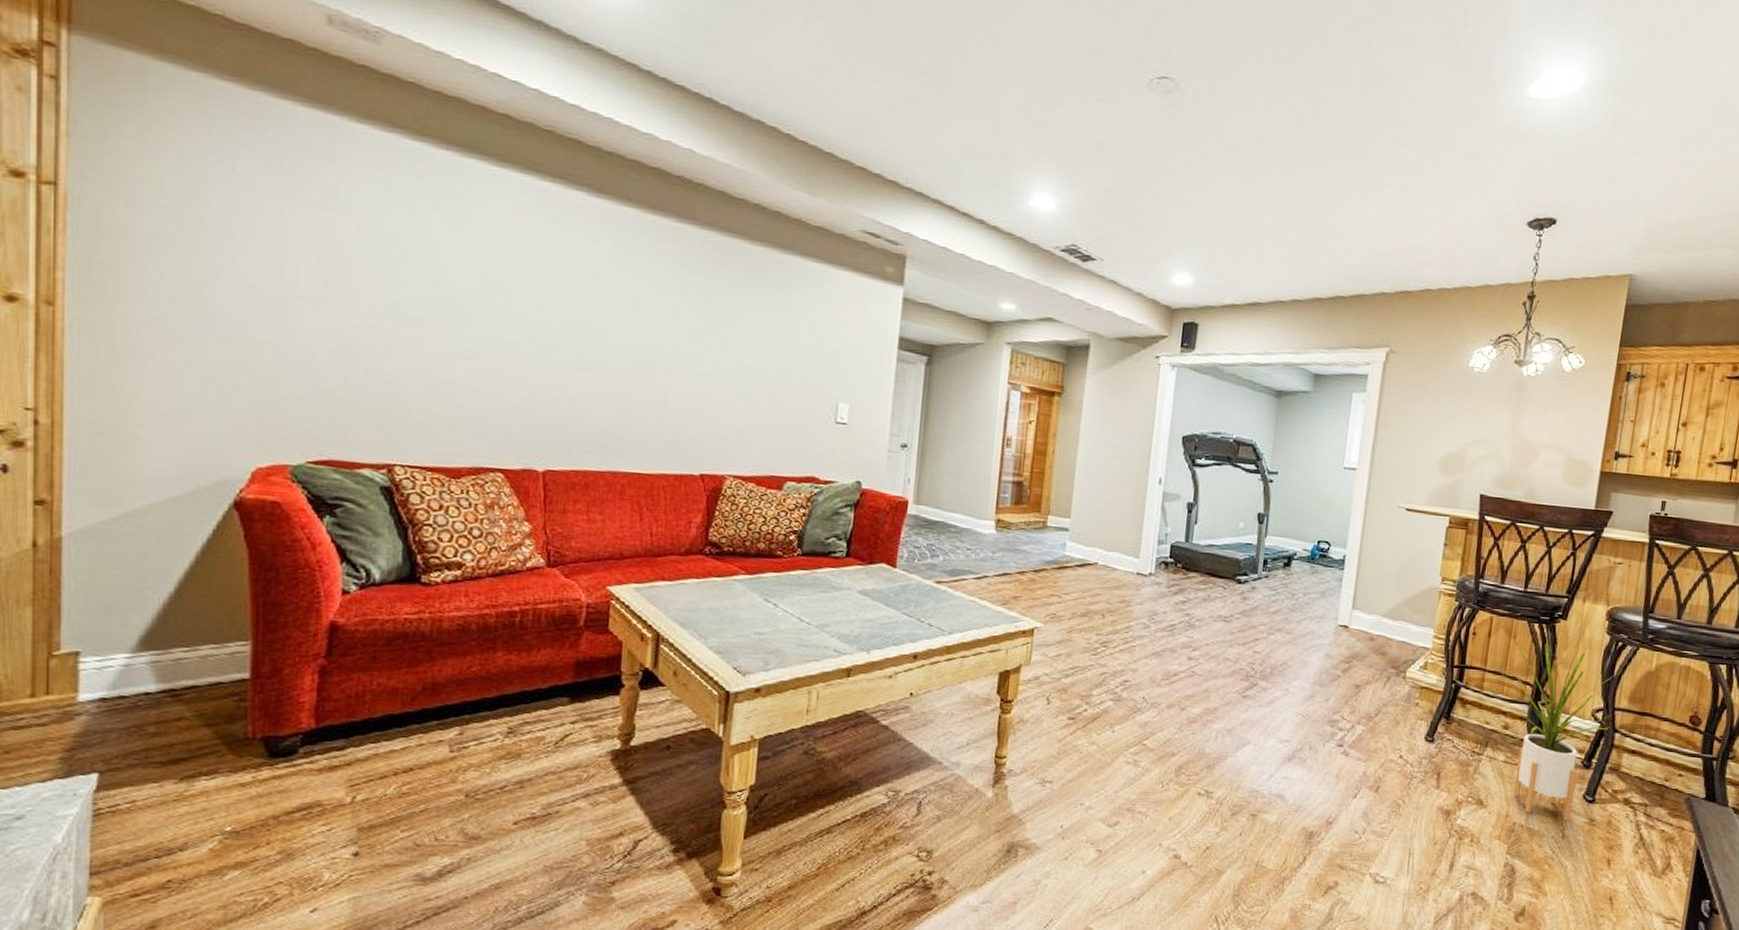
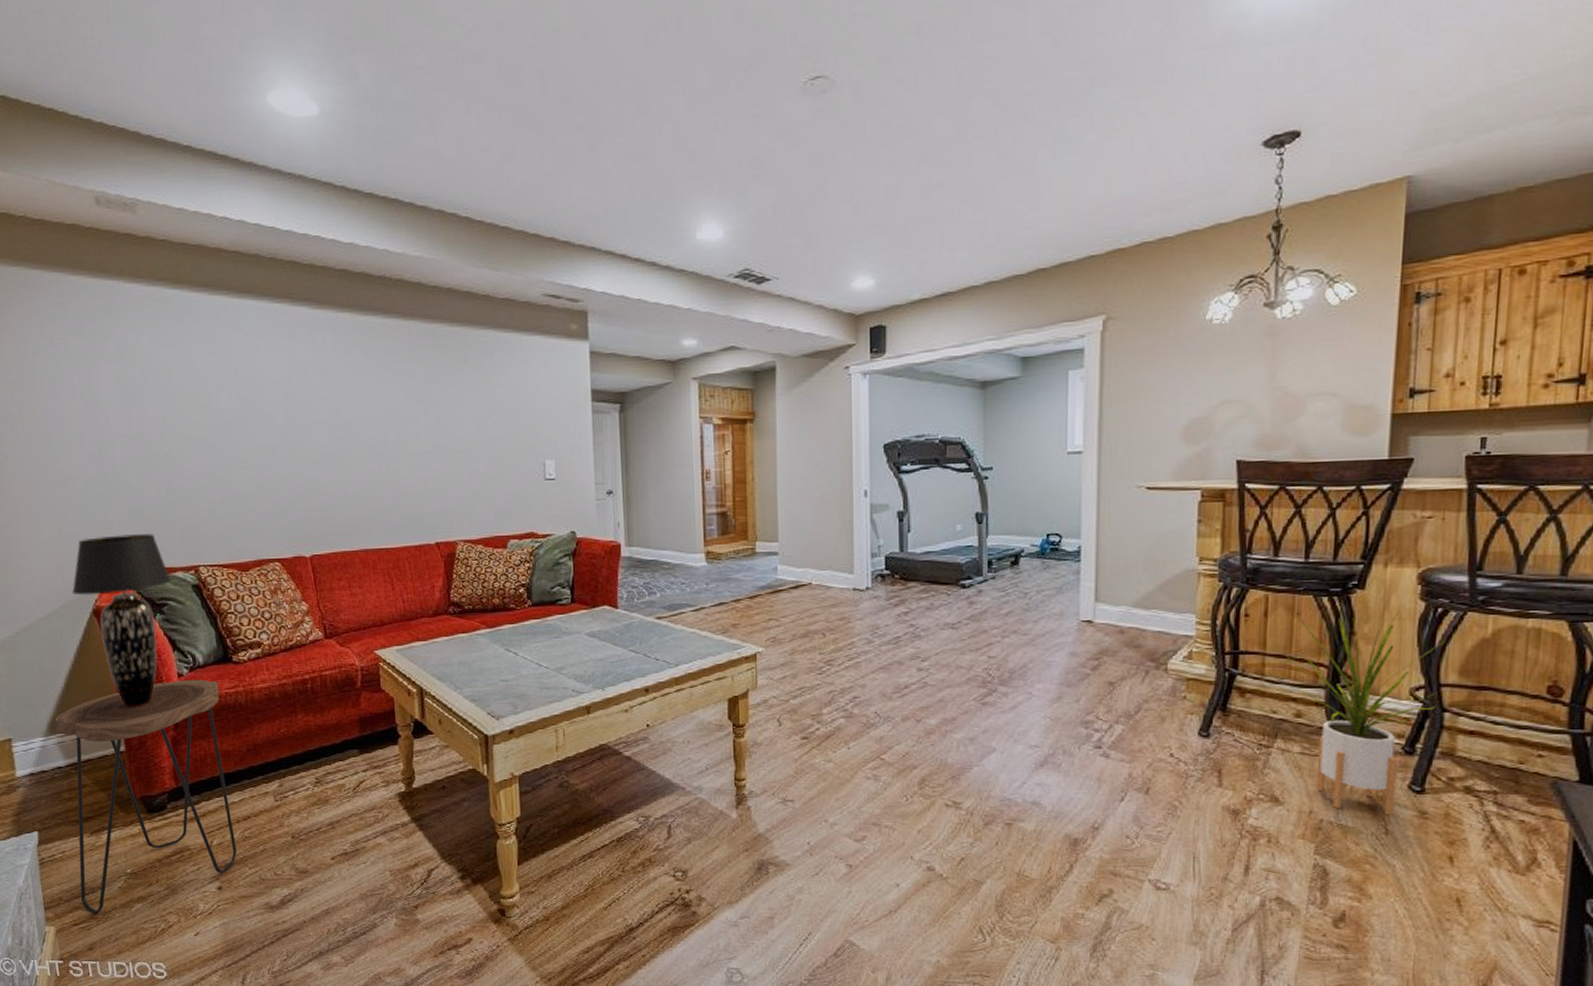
side table: none [148,598,398,883] -> present [54,679,237,914]
table lamp: none [206,413,353,626] -> present [71,533,171,707]

